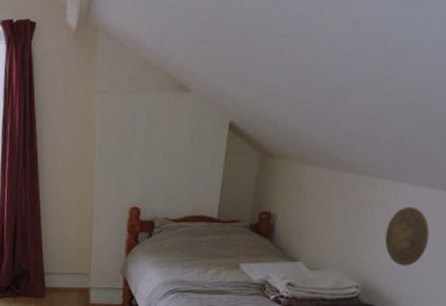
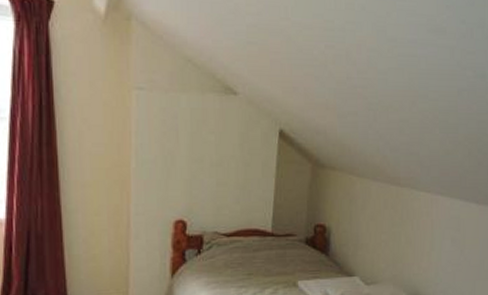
decorative plate: present [385,206,429,266] -> none [430,219,467,277]

